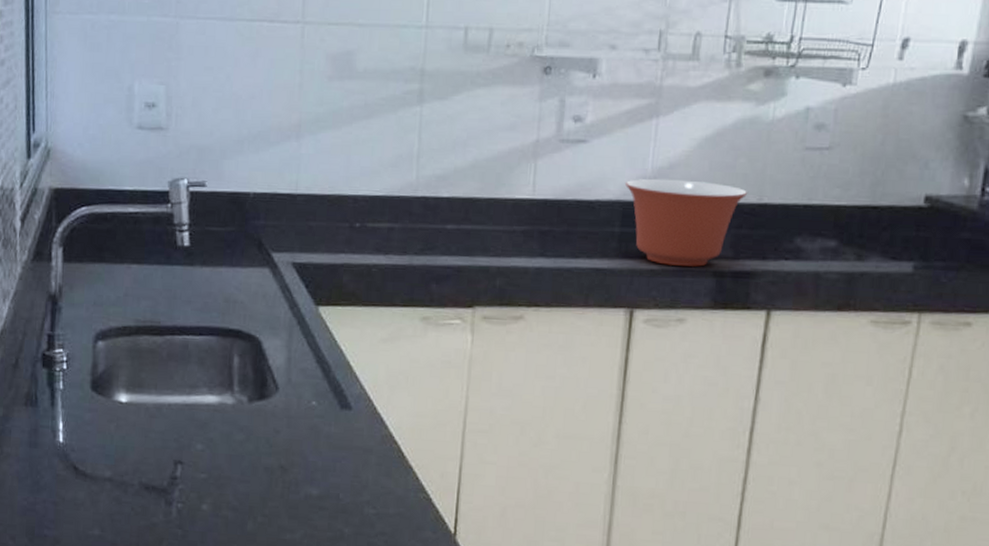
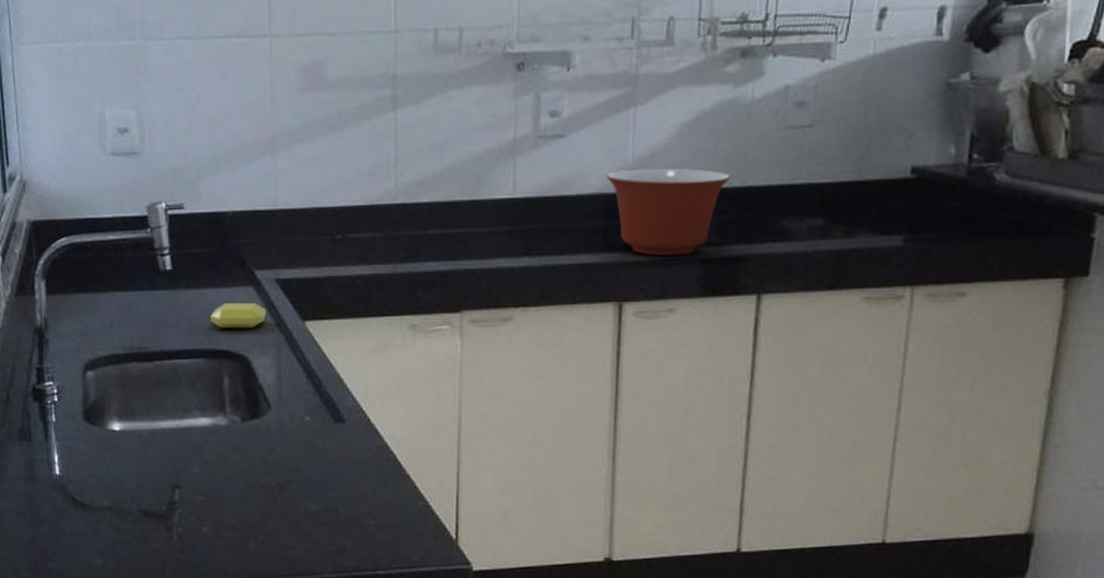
soap bar: none [225,282,281,309] -> present [211,302,267,328]

